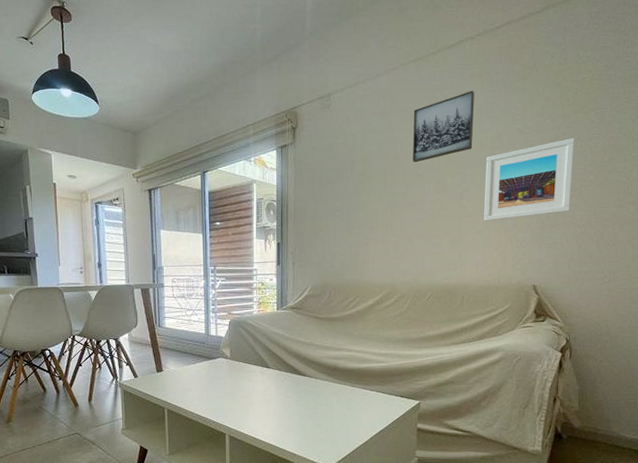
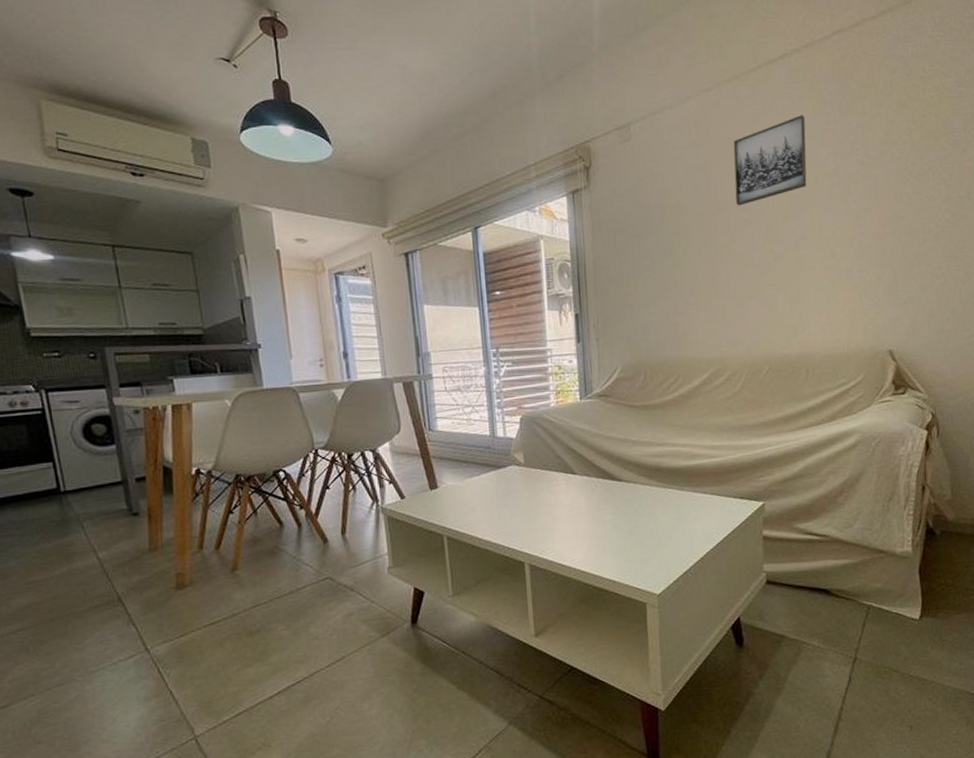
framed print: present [483,137,575,221] -> none [824,168,927,275]

